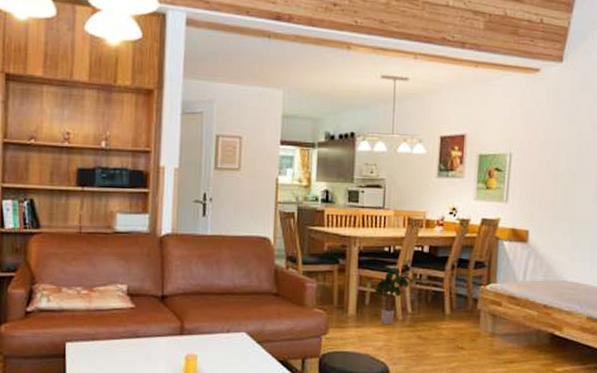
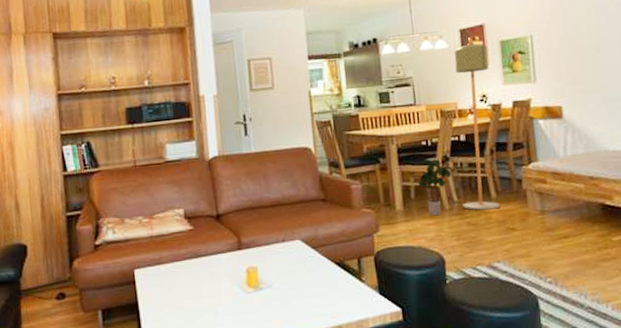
floor lamp: none [416,146,466,326] -> present [454,37,500,211]

